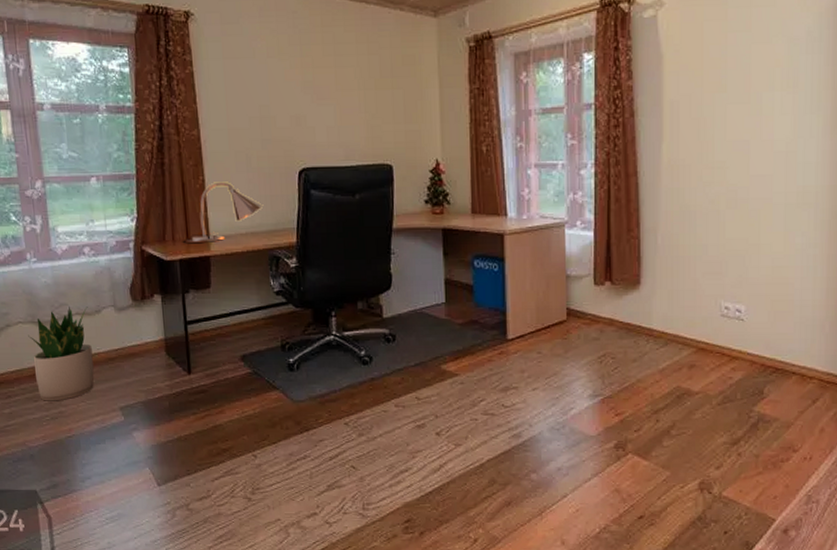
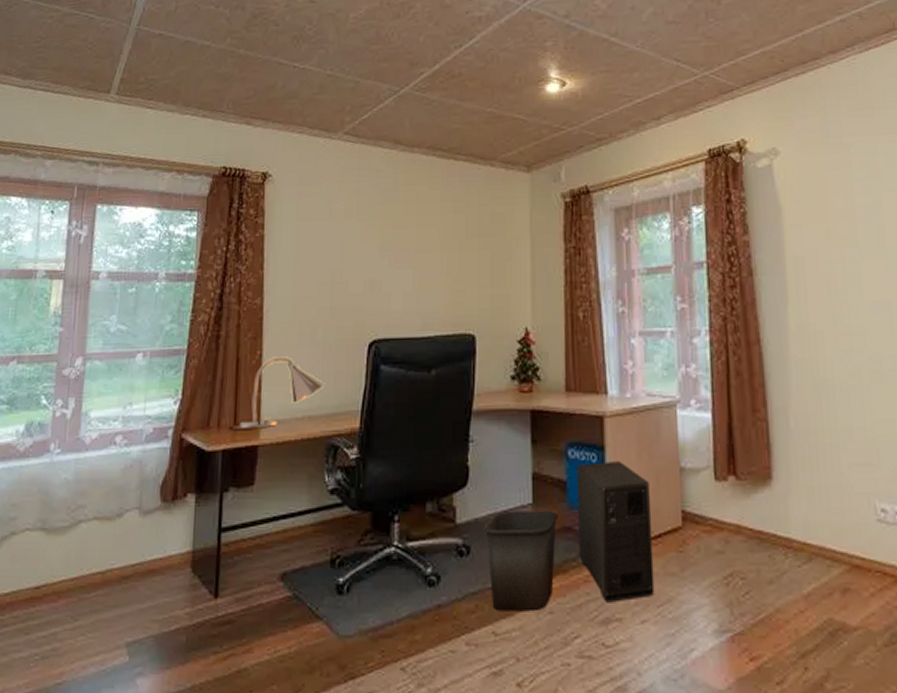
planter: present [28,307,94,401] -> none [32,509,108,634]
waste bin: none [405,308,467,383] -> present [483,510,558,612]
computer tower: none [481,270,544,376] -> present [576,461,655,603]

